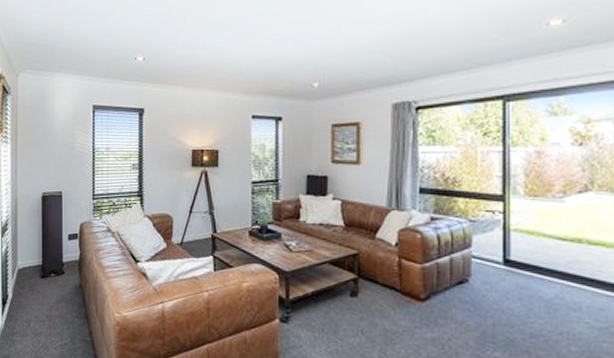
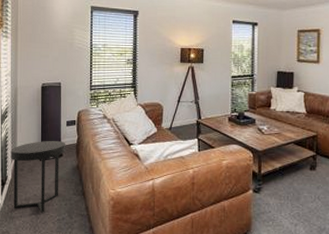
side table: none [11,255,68,338] -> present [10,140,66,214]

